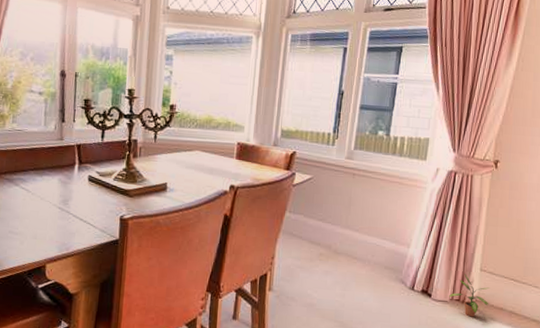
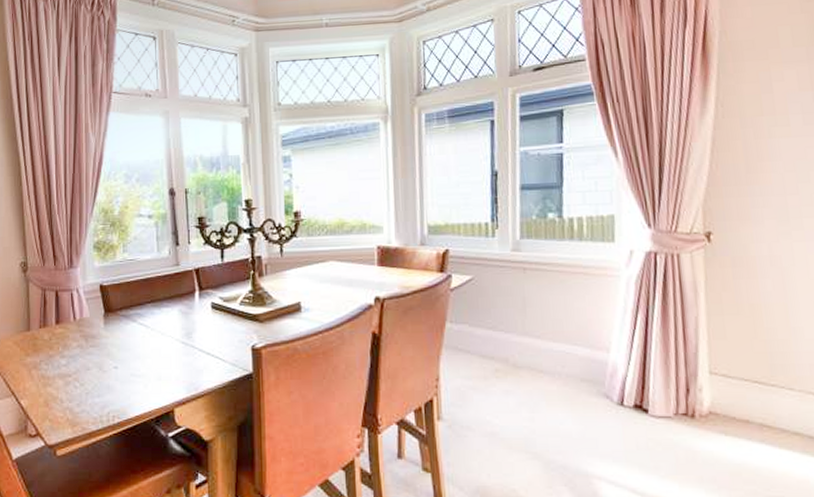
potted plant: present [449,274,490,317] -> none [672,380,728,435]

